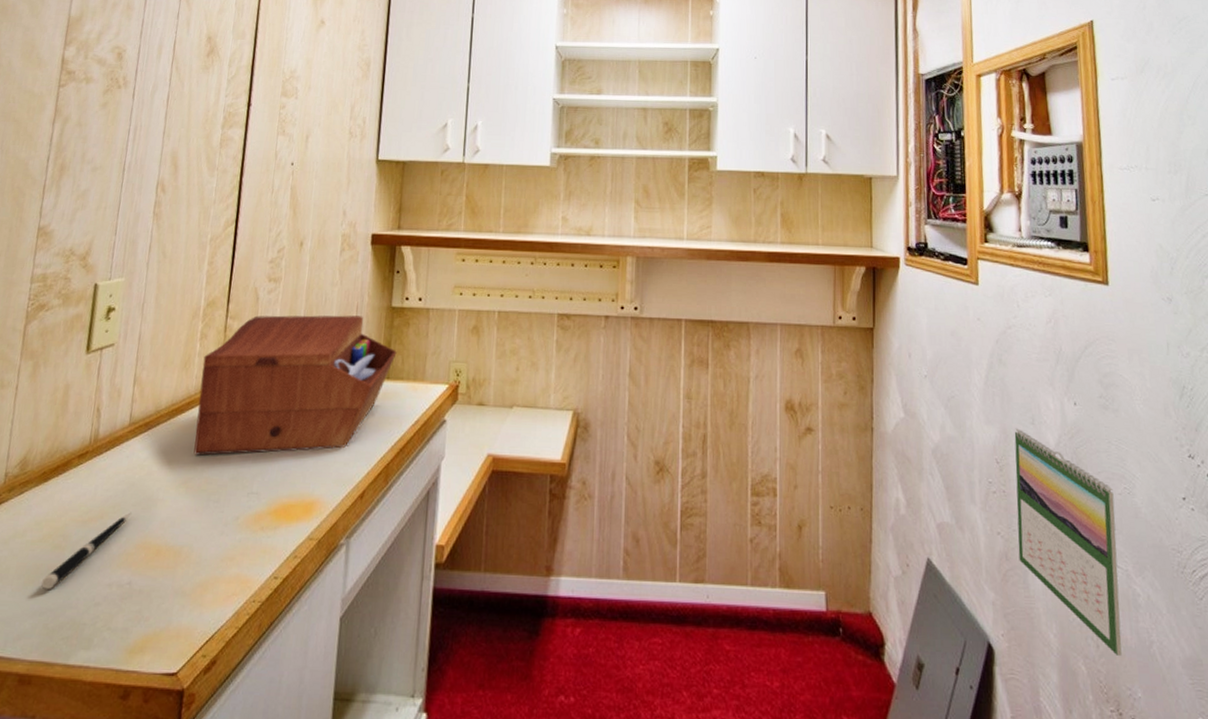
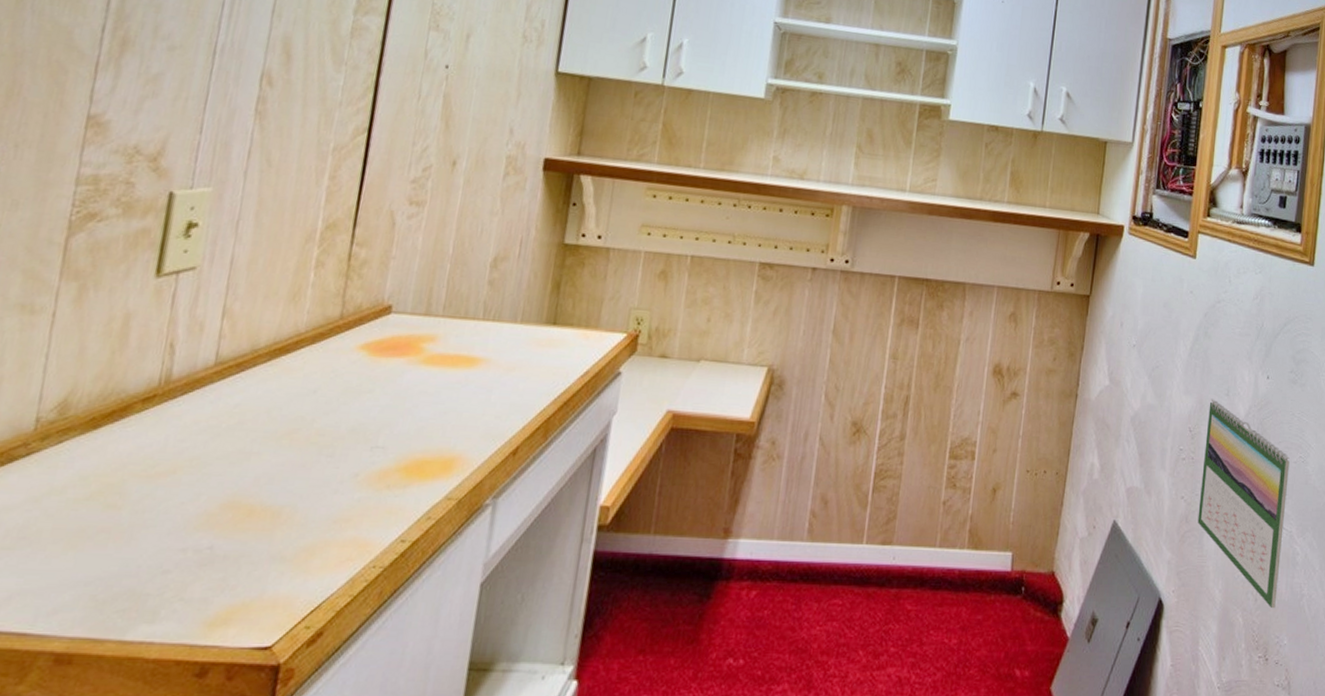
pen: present [41,512,132,589] -> none [88,466,215,555]
sewing box: present [193,315,397,456] -> none [301,244,567,403]

